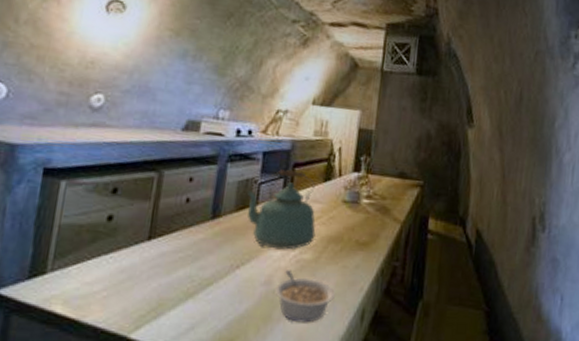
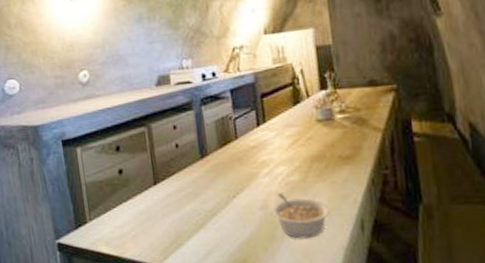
kettle: present [246,169,316,250] -> none [225,100,298,176]

